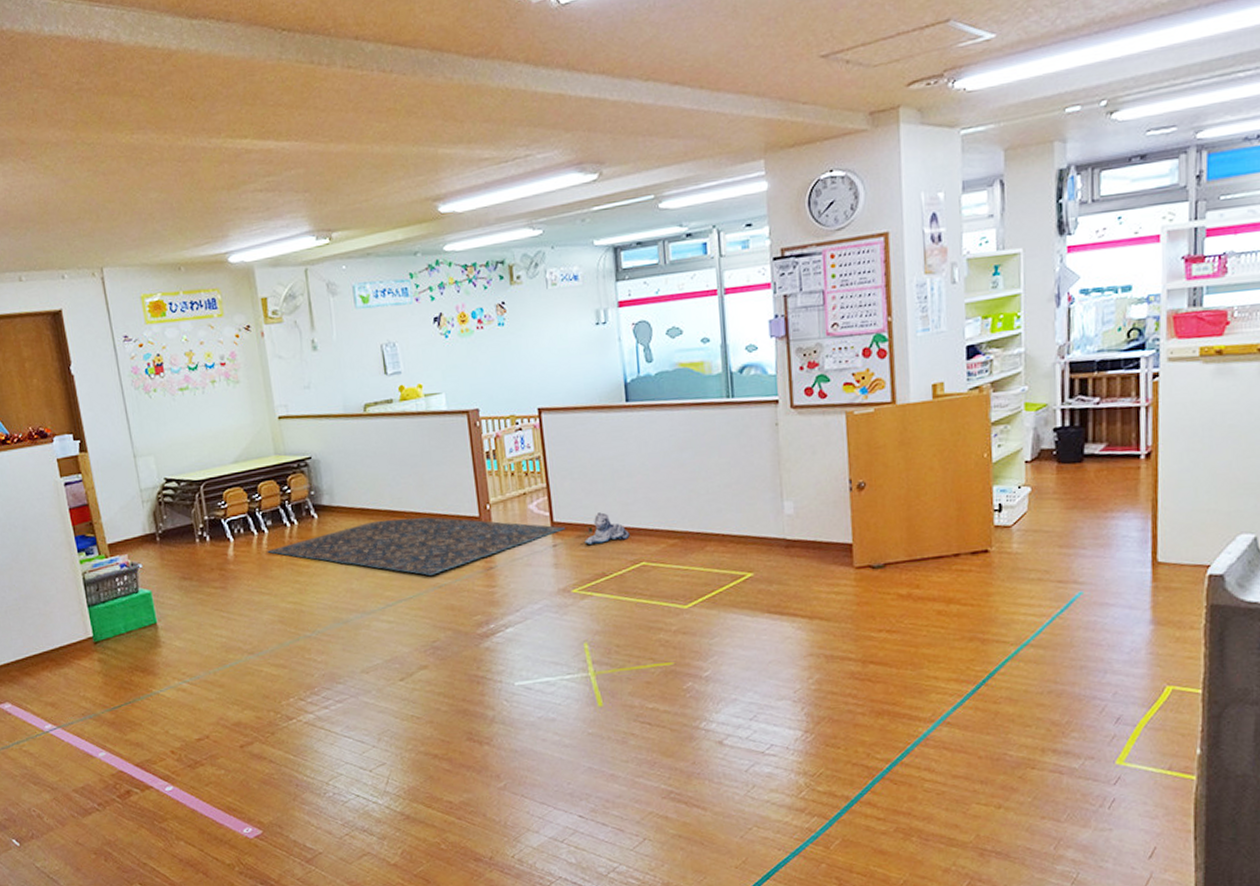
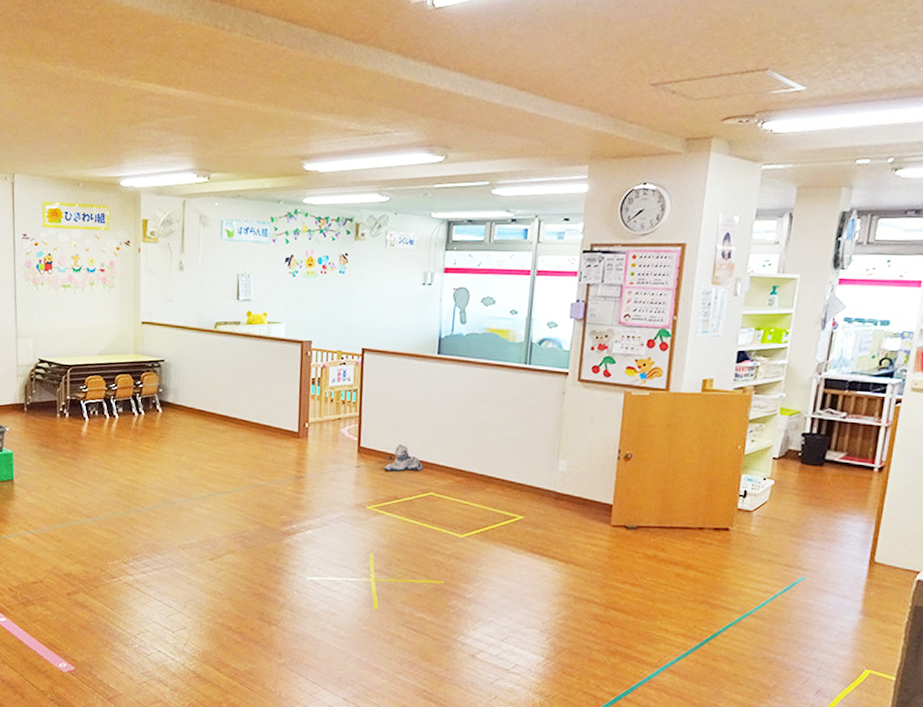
rug: present [267,517,565,575] -> none [115,422,369,475]

